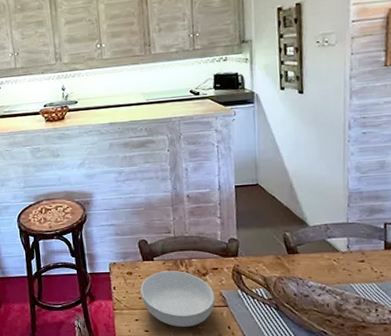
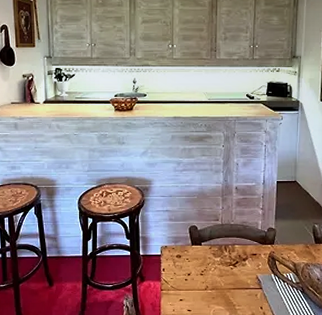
serving bowl: present [140,271,215,327] -> none [187,255,252,307]

